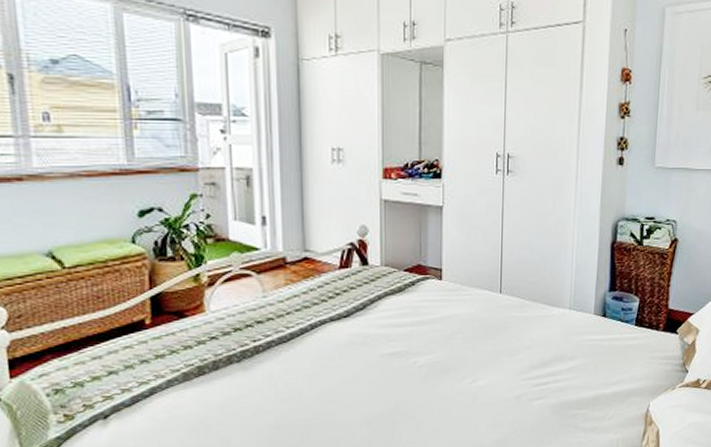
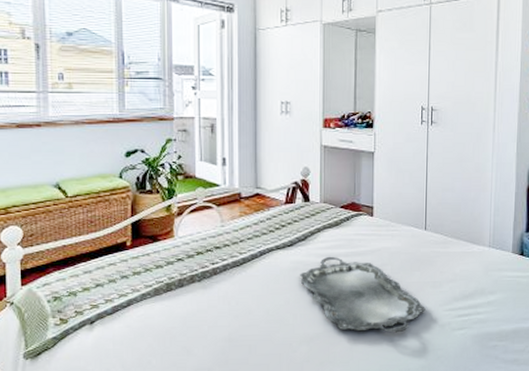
serving tray: none [359,326,500,408] -> present [300,256,426,333]

